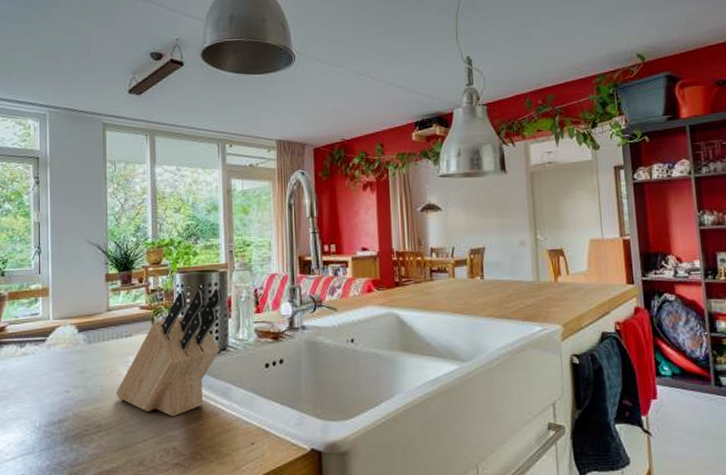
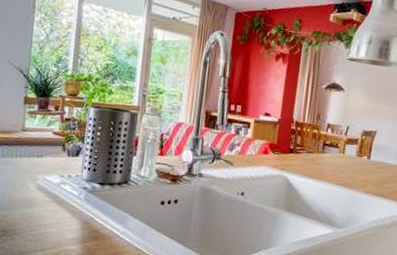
knife block: present [115,289,221,417] -> none [22,125,130,234]

